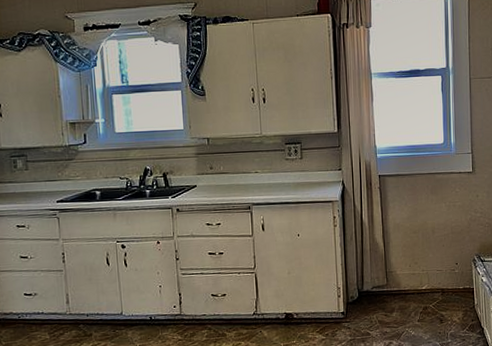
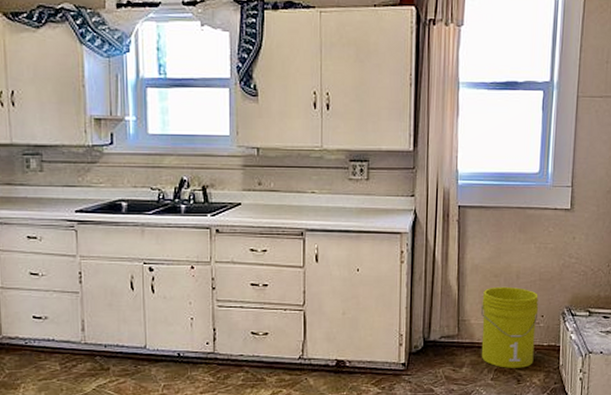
bucket: none [405,240,453,311] -> present [481,286,539,368]

